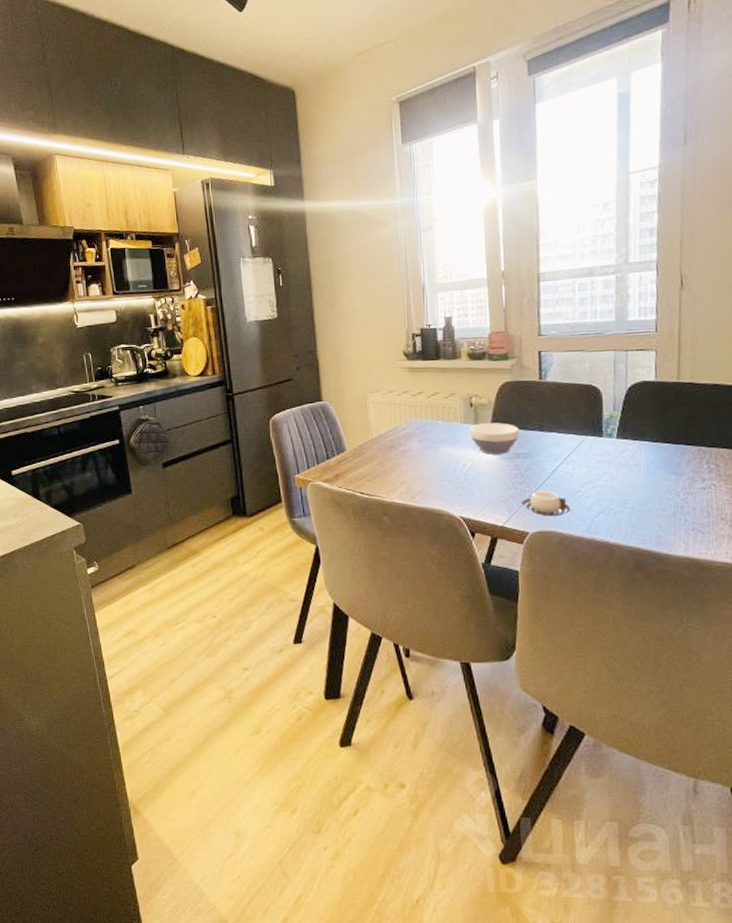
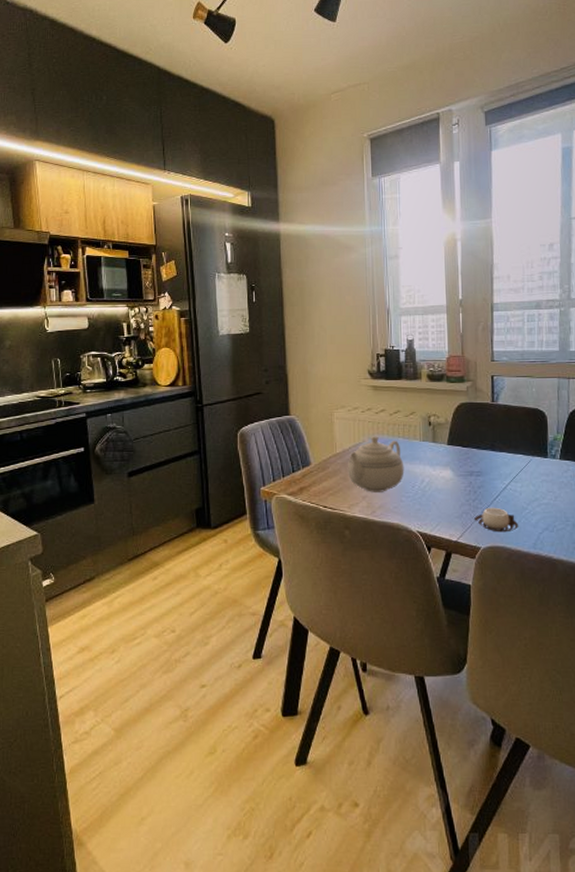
teapot: none [383,418,445,478] -> present [347,435,404,492]
bowl: present [469,423,519,455] -> none [427,441,473,472]

